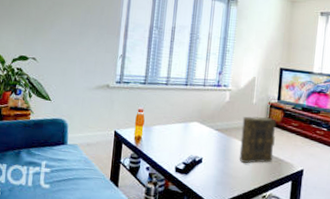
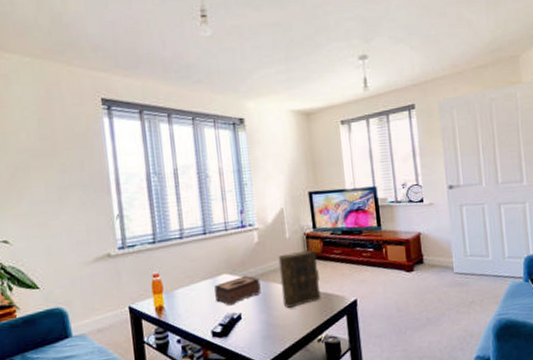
tissue box: none [183,127,224,150] -> present [213,276,261,306]

